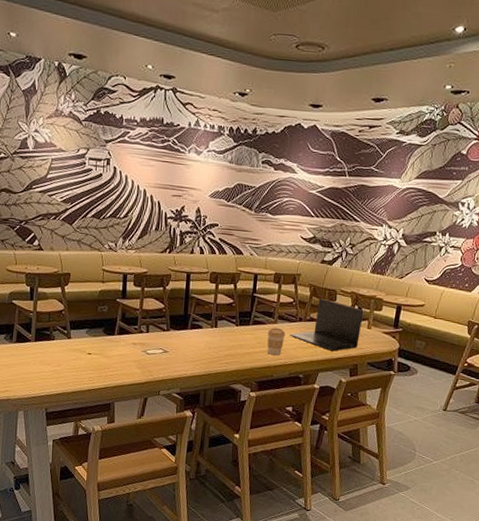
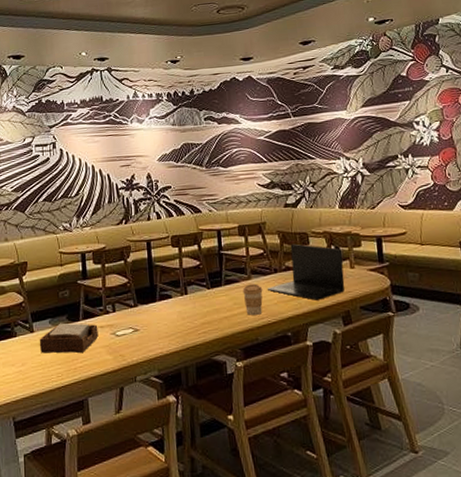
napkin holder: none [75,334,131,363] -> present [39,323,99,354]

